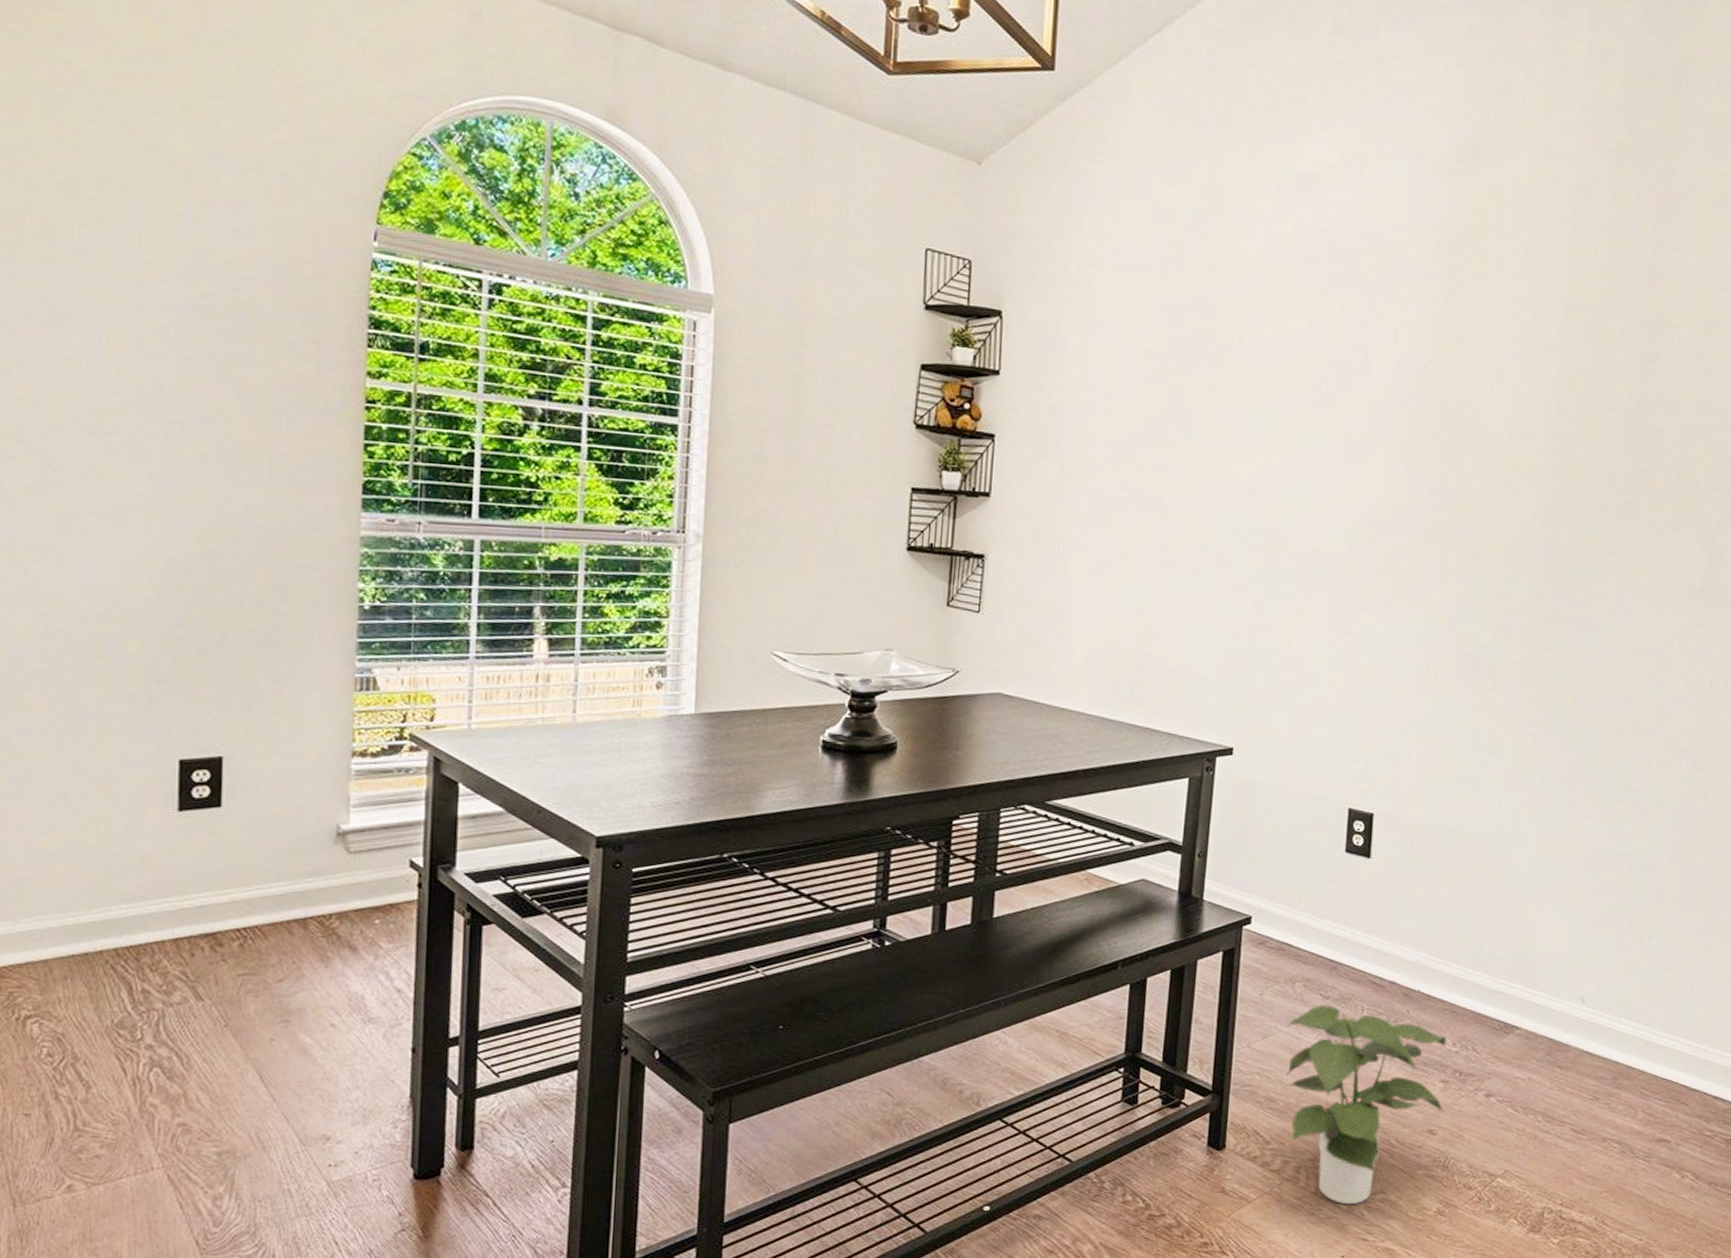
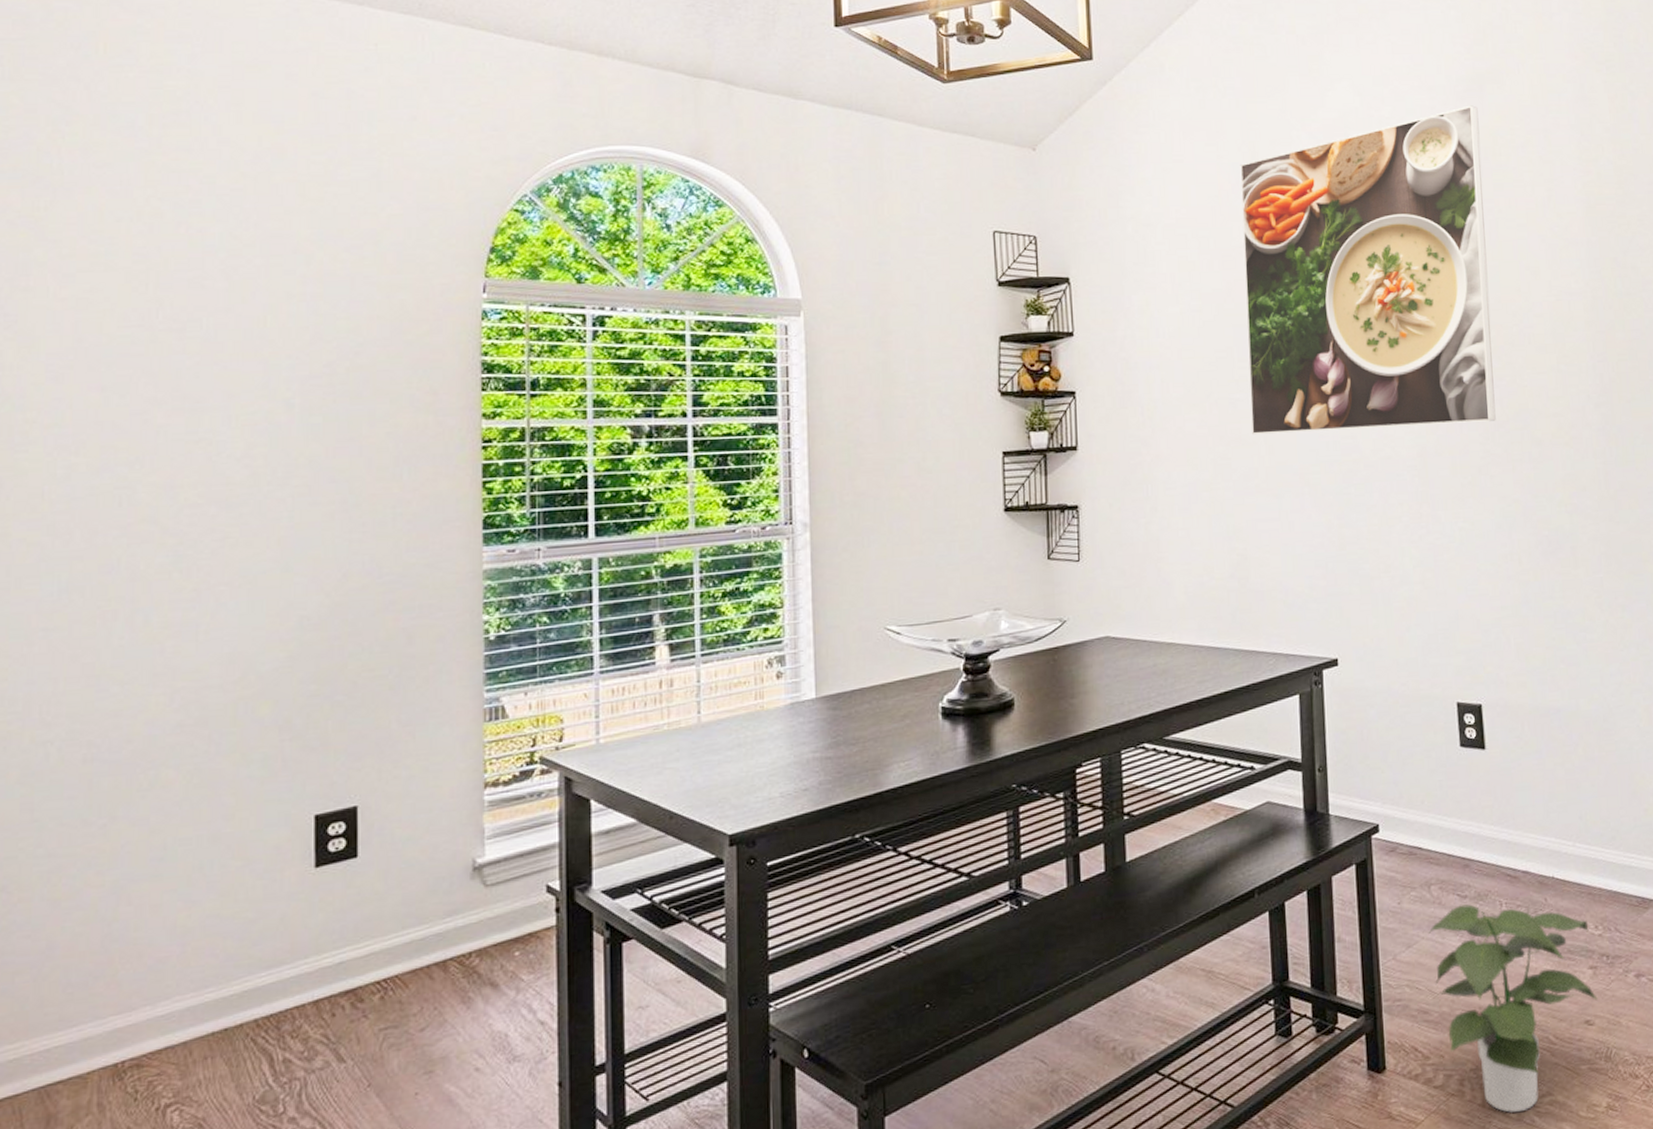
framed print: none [1176,179,1468,527] -> present [1240,105,1496,435]

